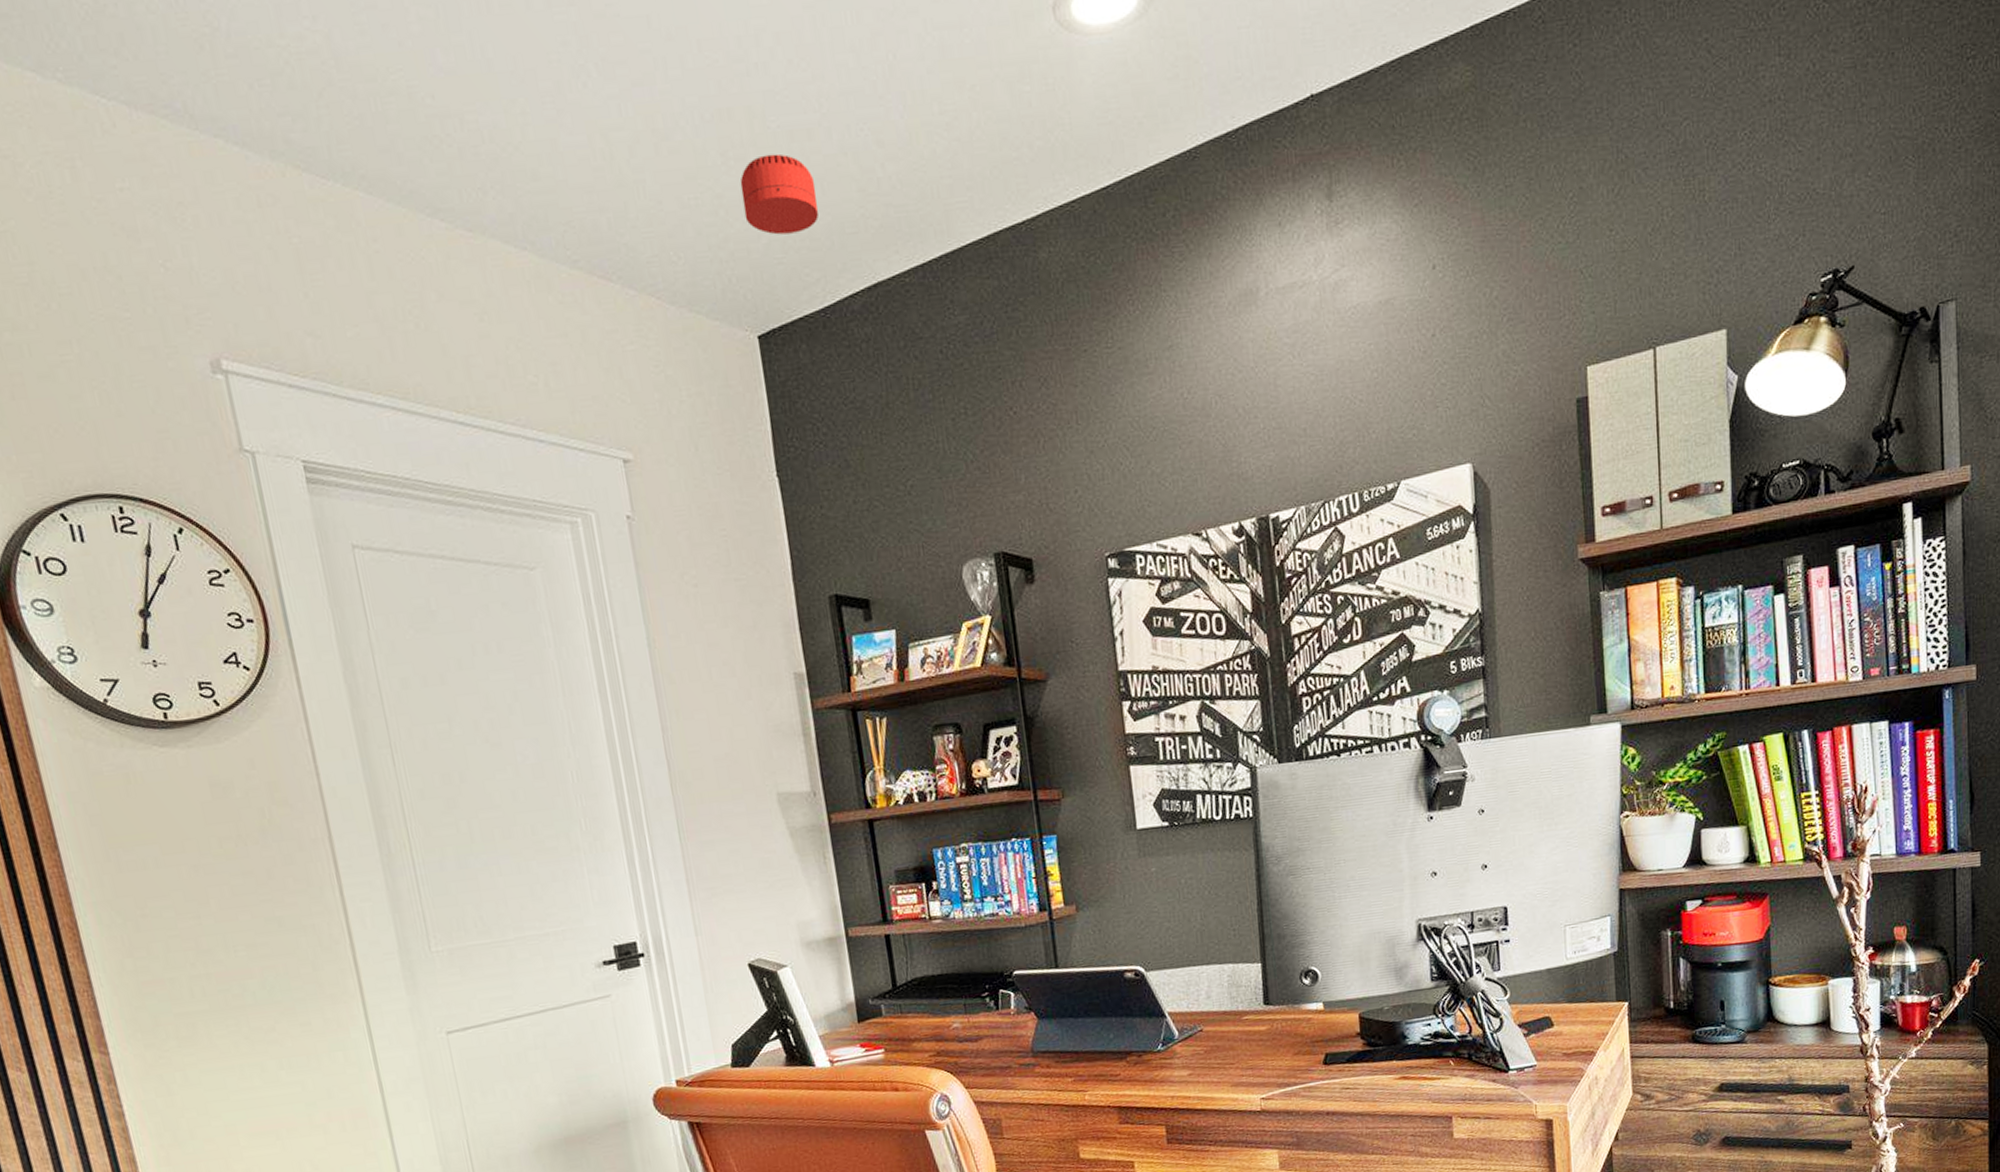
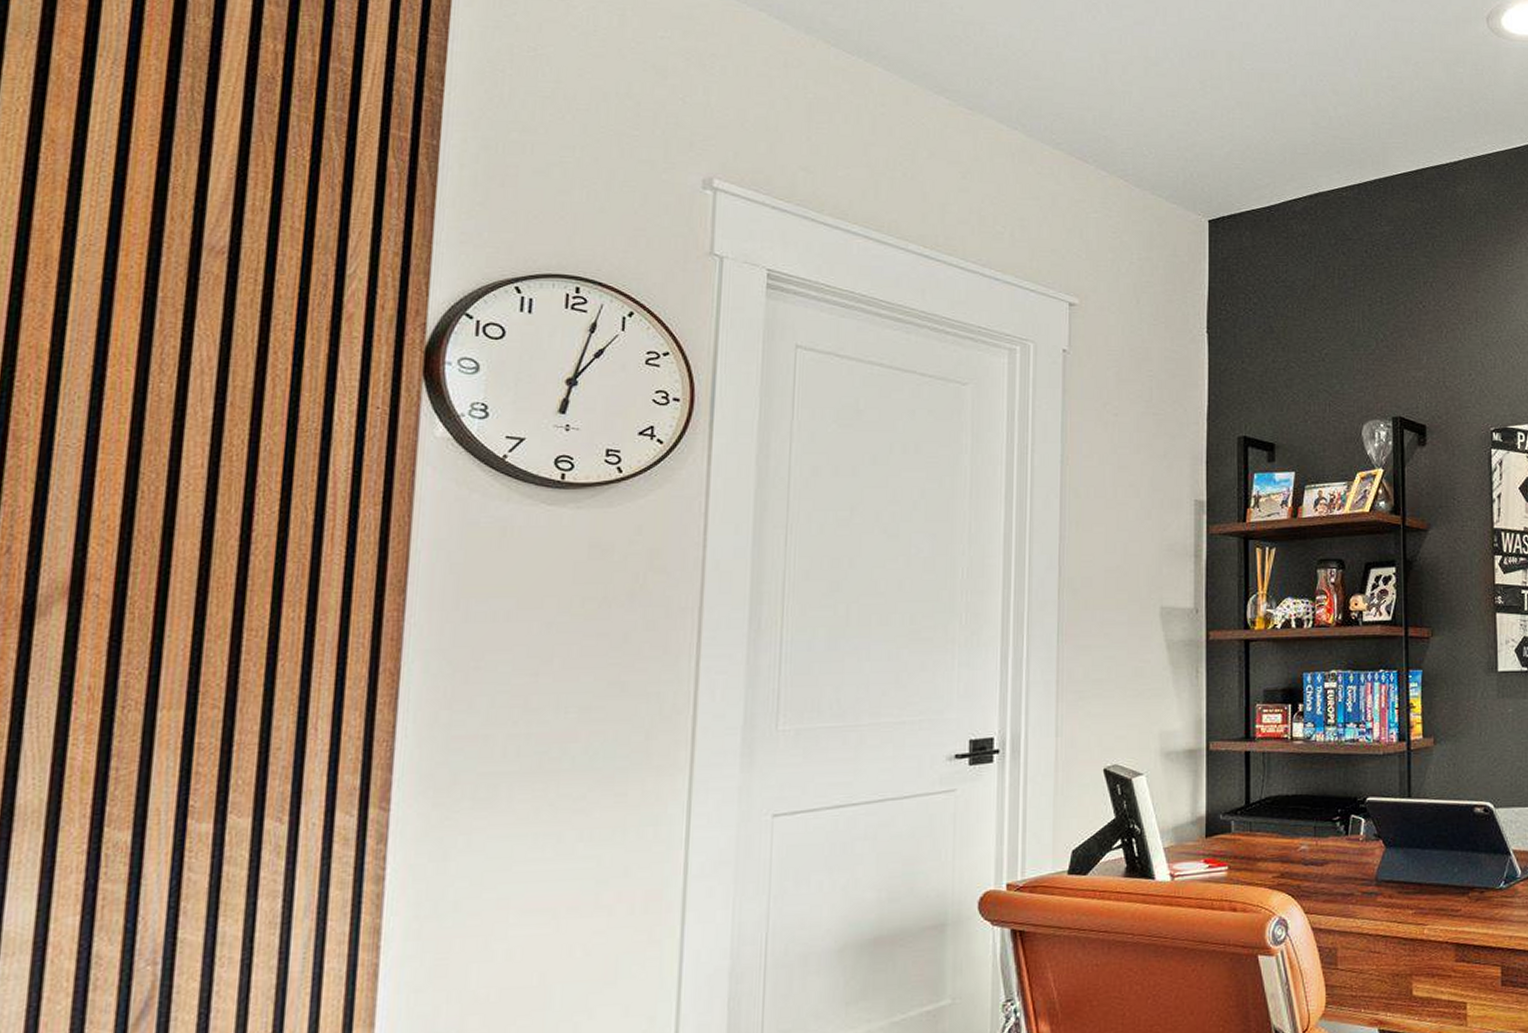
smoke detector: present [740,153,819,235] -> none [1213,87,1277,148]

